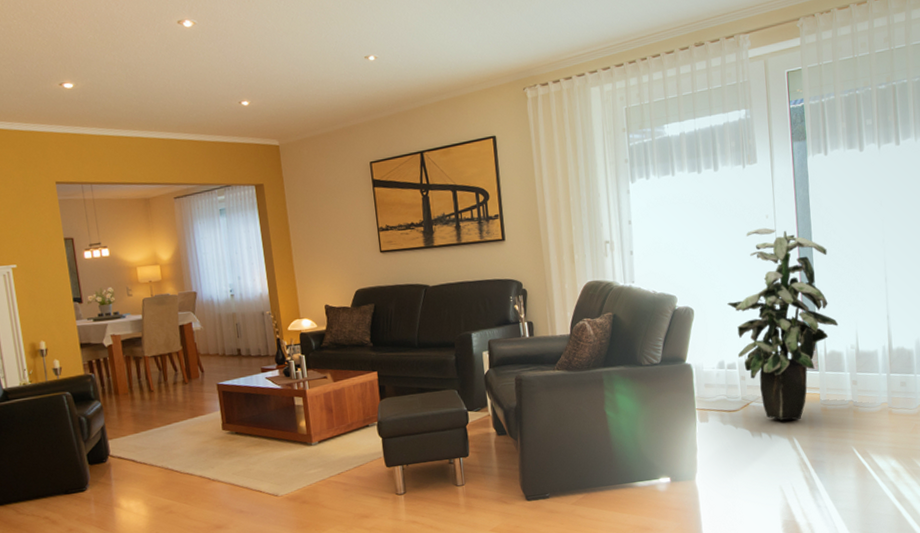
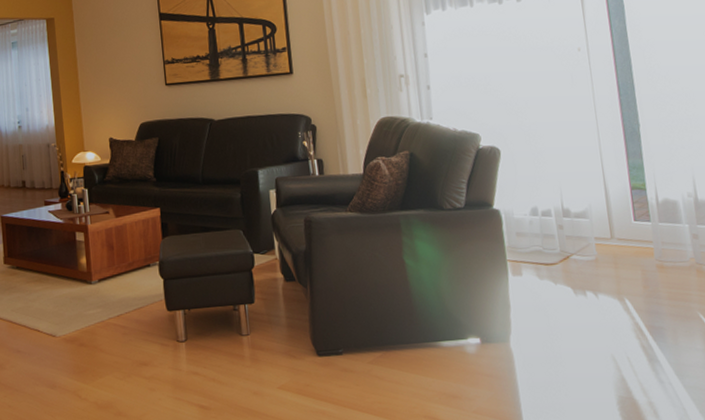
indoor plant: present [727,227,839,421] -> none [538,61,671,278]

